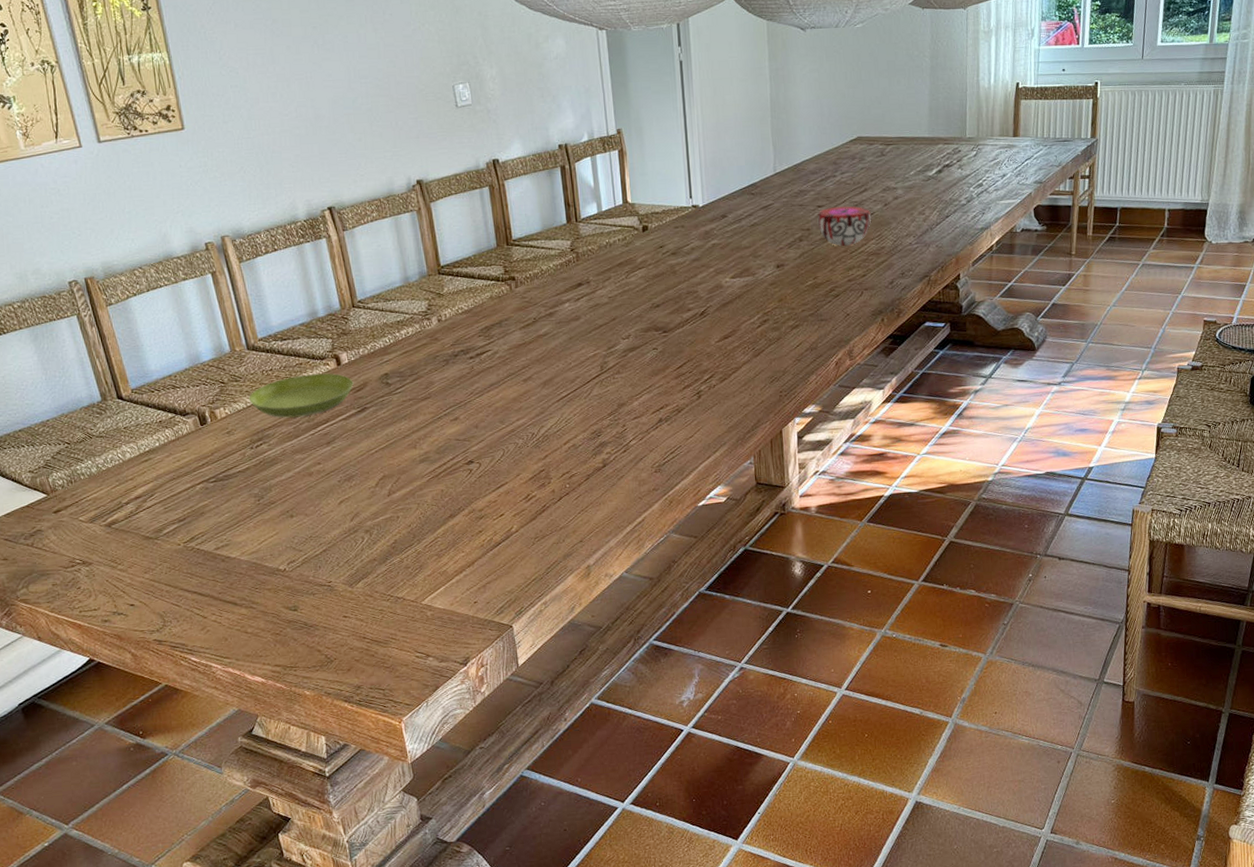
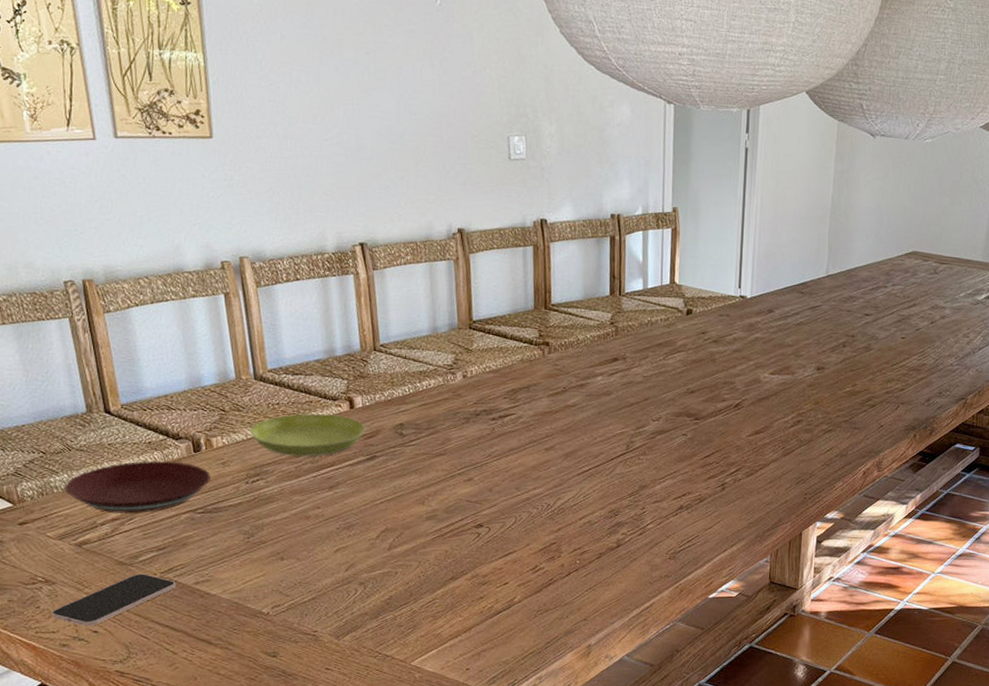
plate: none [90,436,218,492] -> present [64,460,211,514]
smartphone: none [91,545,199,601] -> present [51,573,176,626]
decorative bowl: present [817,206,871,246] -> none [863,317,916,358]

